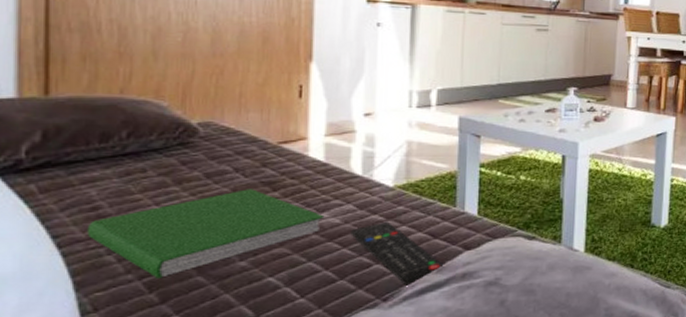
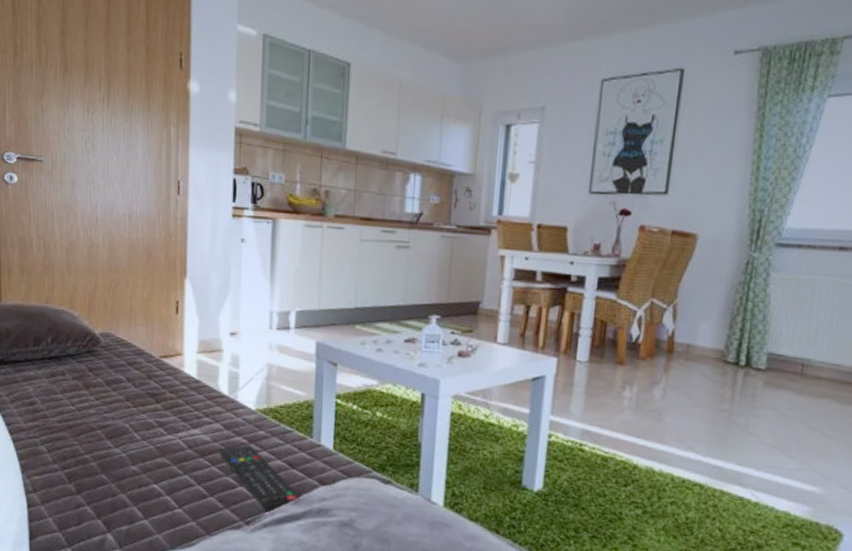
hardcover book: present [86,189,325,278] -> none [27,398,197,471]

